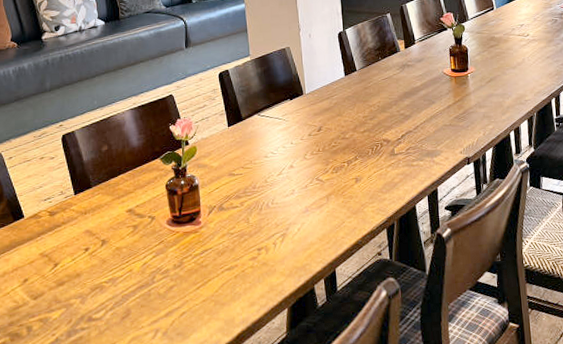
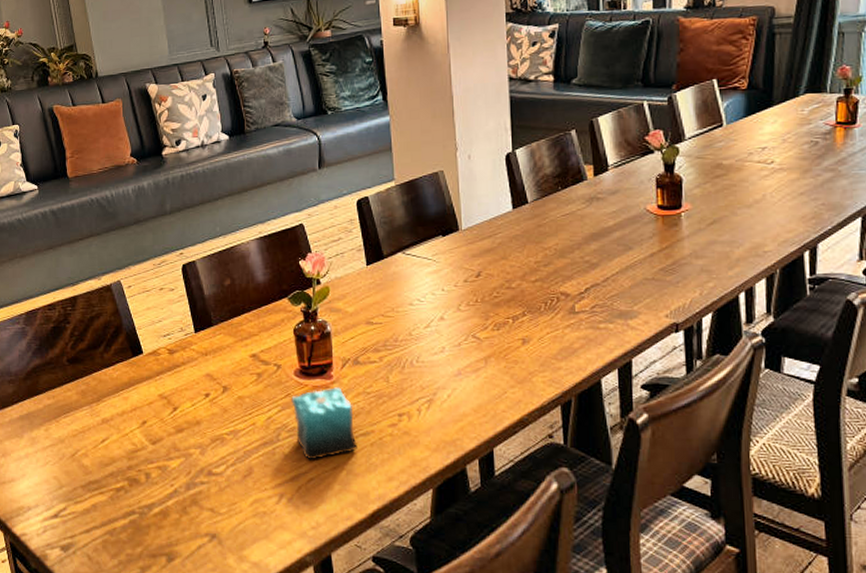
candle: none [165,231,223,297] -> present [291,386,357,460]

